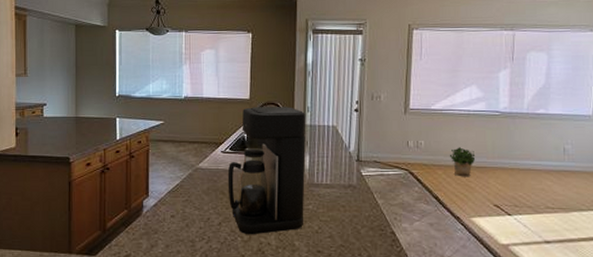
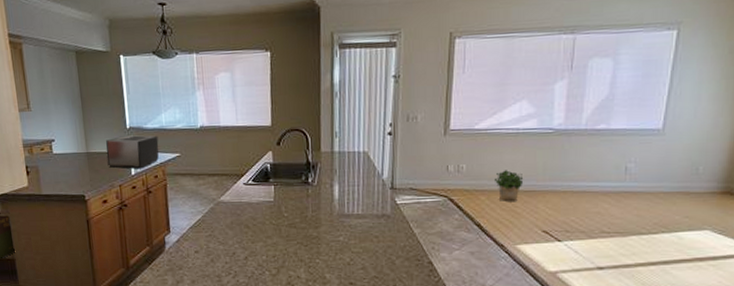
toaster: none [94,102,145,134] -> present [106,134,159,169]
coffee maker: present [227,107,306,235] -> none [251,132,335,269]

